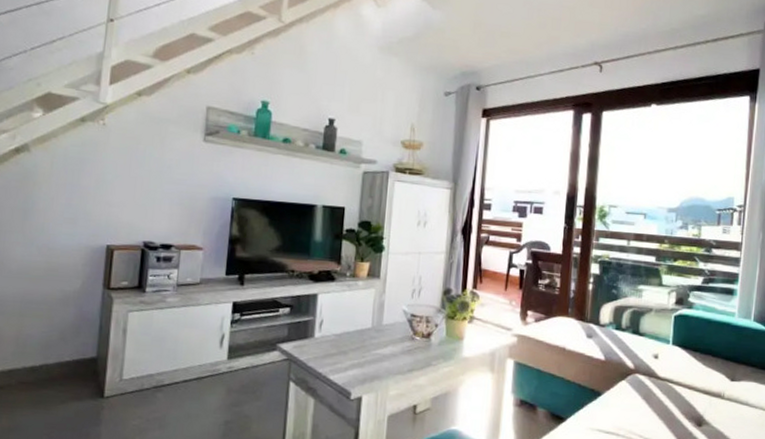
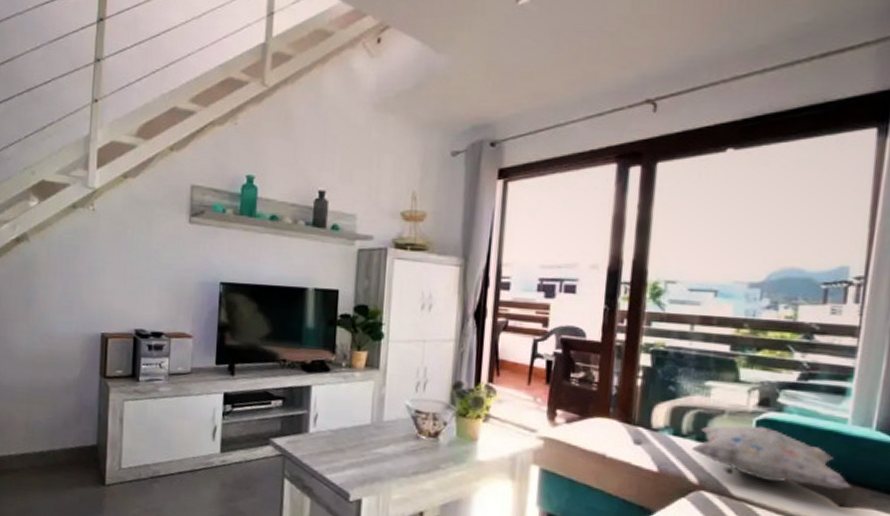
decorative pillow: none [629,319,738,369] -> present [691,425,851,490]

